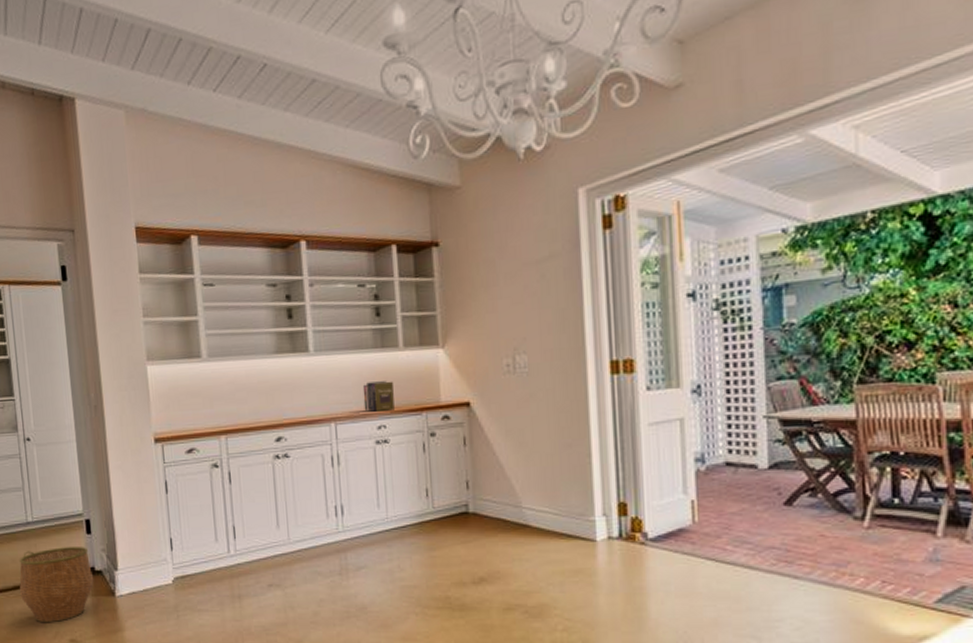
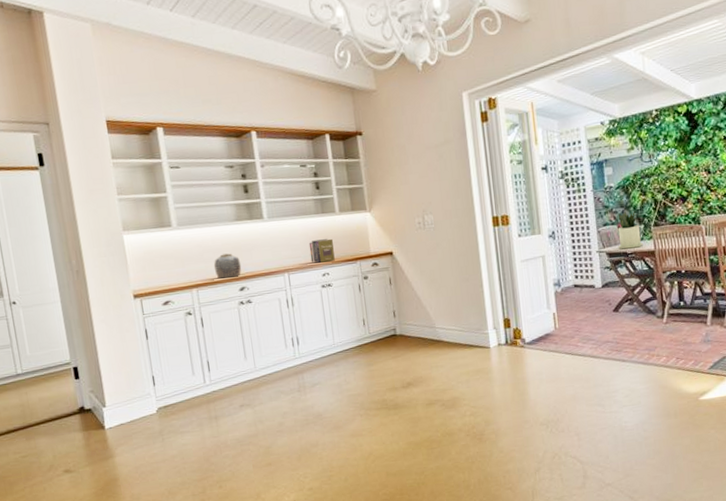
basket: present [19,547,94,623] -> none [11,390,84,460]
decorative jar: none [246,394,280,426] -> present [213,253,242,280]
planter: none [798,360,840,415] -> present [618,211,644,249]

